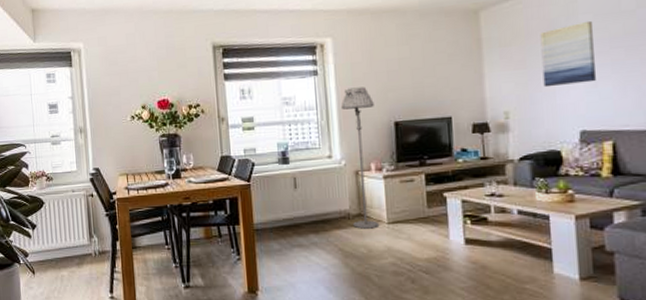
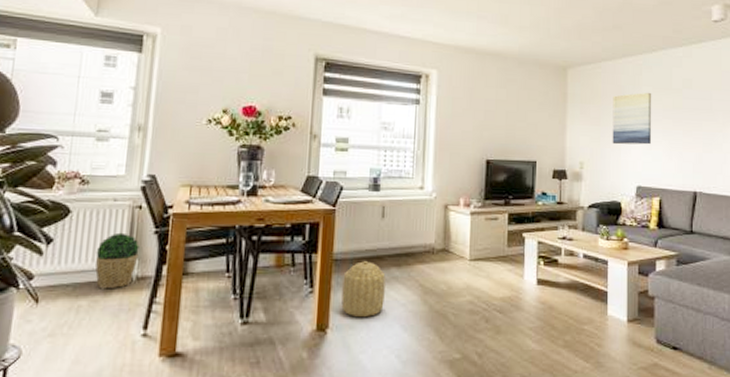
potted plant: none [66,217,97,262] -> present [95,232,140,289]
basket: none [265,228,307,281] -> present [341,260,386,318]
floor lamp: present [340,87,380,229] -> none [436,121,470,265]

